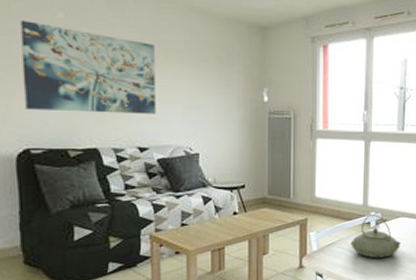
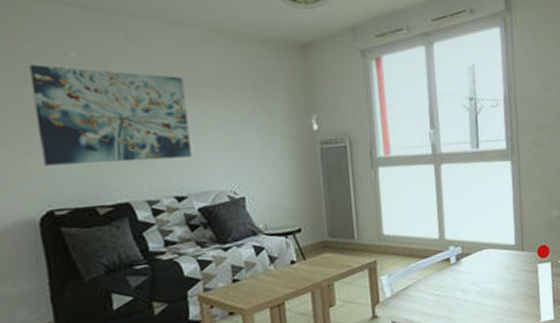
teapot: present [351,214,401,258] -> none [429,248,488,300]

